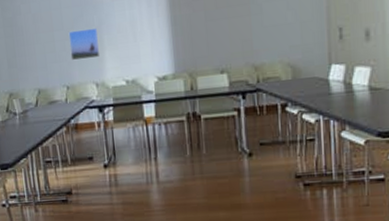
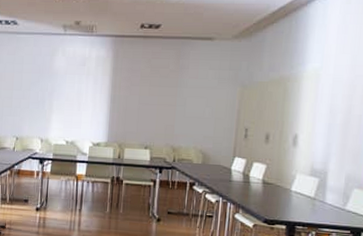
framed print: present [68,27,100,60] -> none [23,92,50,118]

